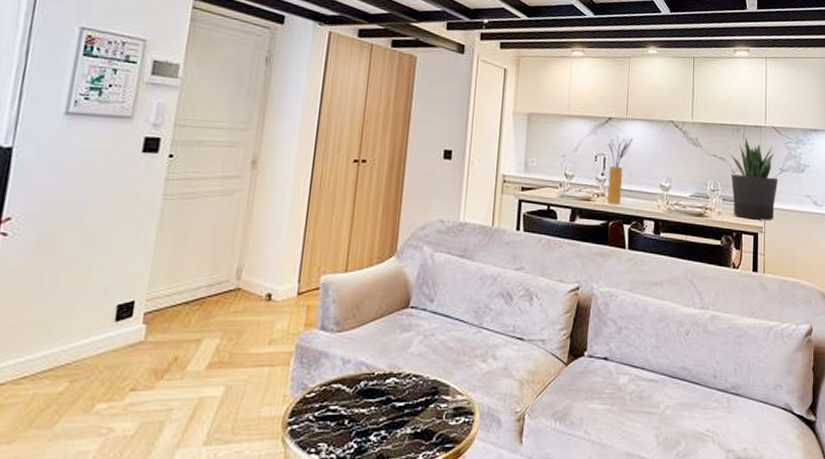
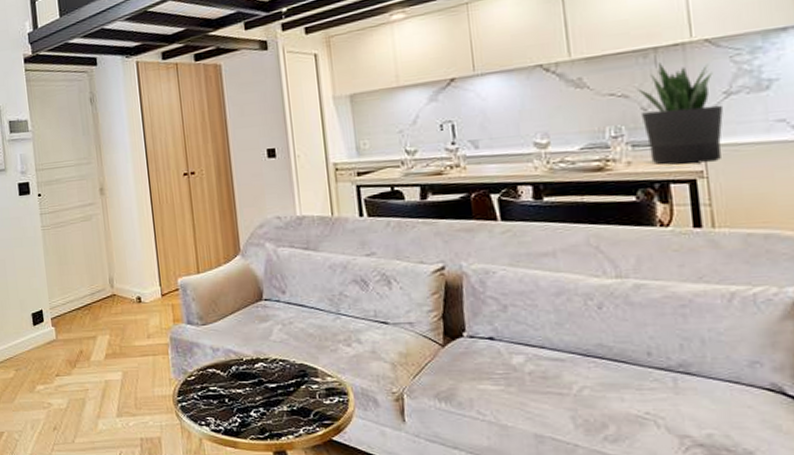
vase: present [607,135,633,205] -> none [454,96,487,174]

